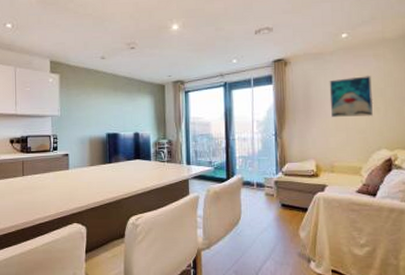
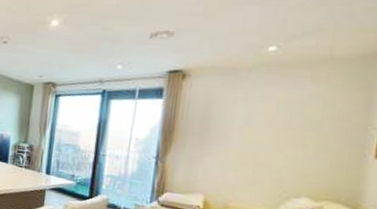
wall art: present [329,76,374,117] -> none [236,102,303,155]

